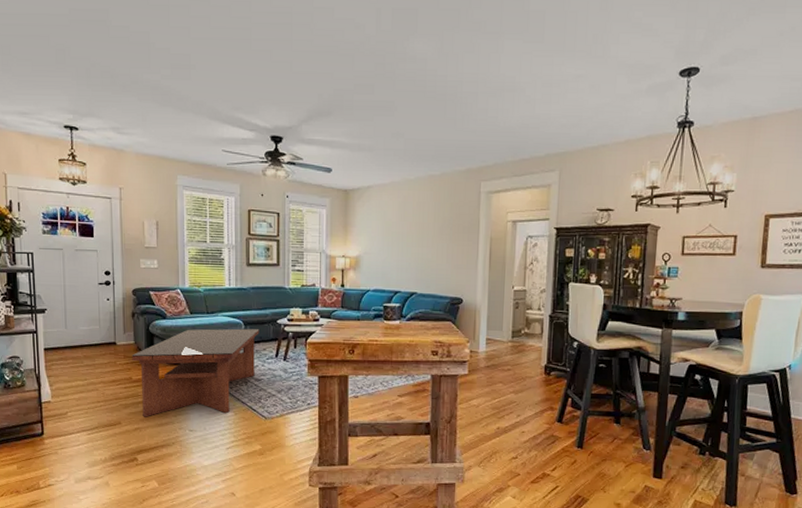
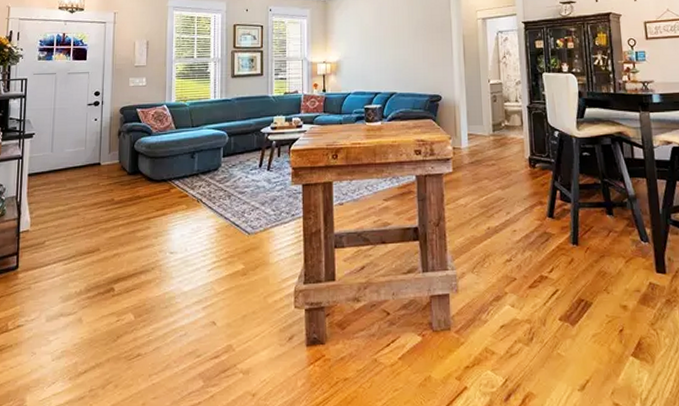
coffee table: present [132,328,259,417] -> none [115,140,243,241]

